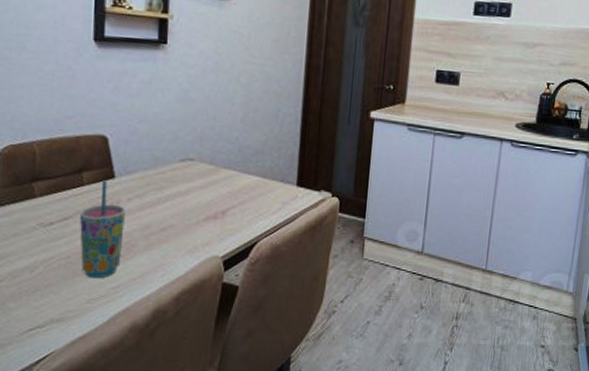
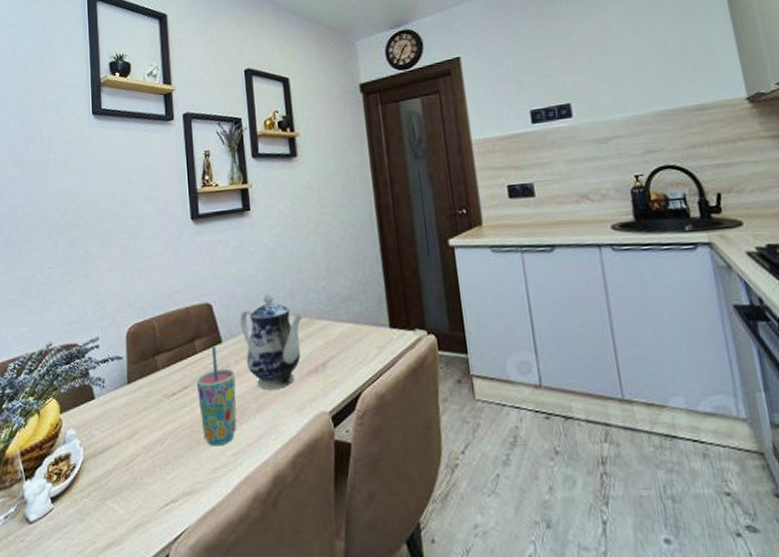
teapot: none [138,134,210,230] -> present [240,292,304,390]

